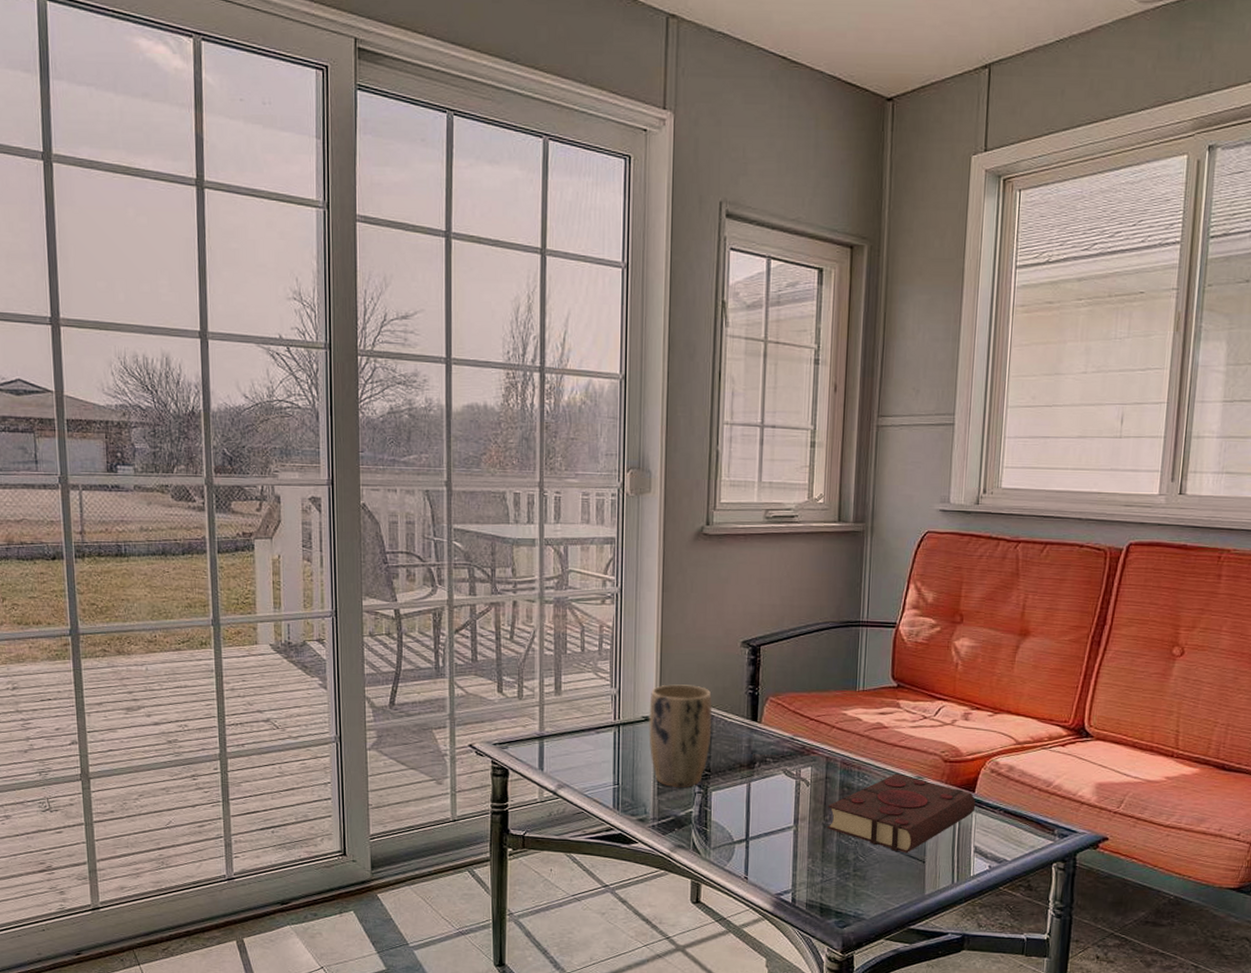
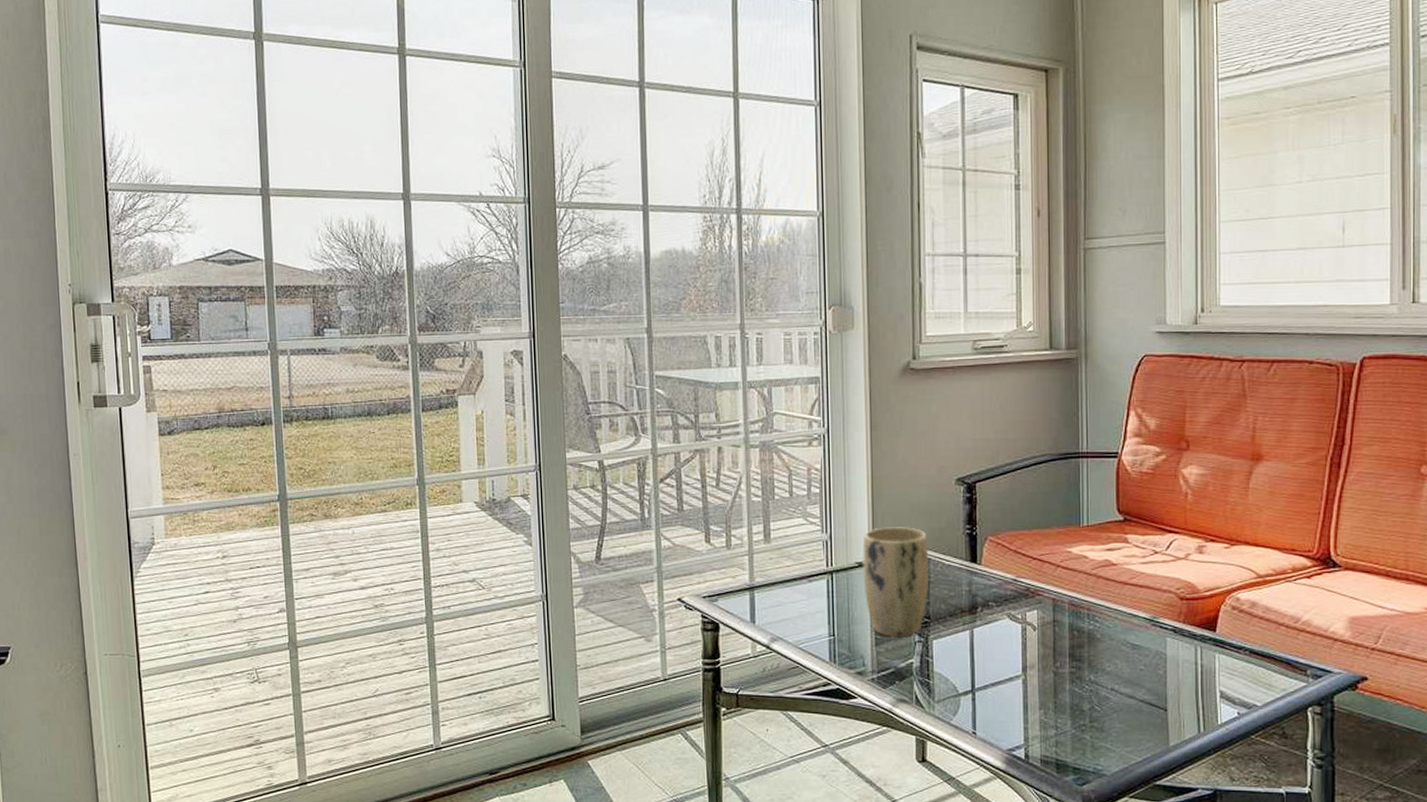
book: present [827,773,976,854] -> none [1058,614,1218,701]

